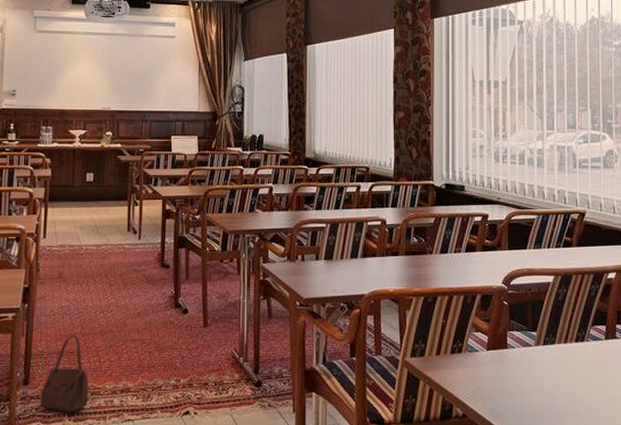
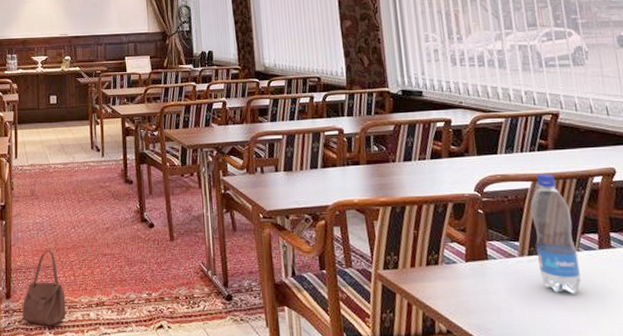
bottle: none [550,269,586,380] -> present [530,174,581,294]

